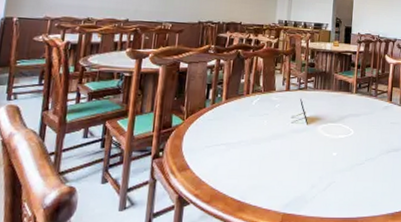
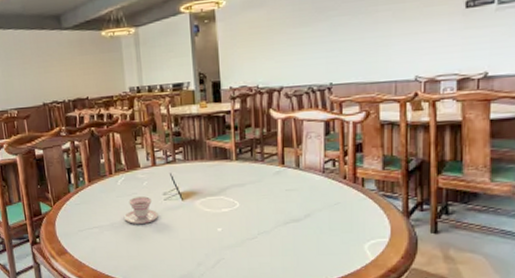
teacup: none [253,117,284,144] -> present [124,196,158,224]

